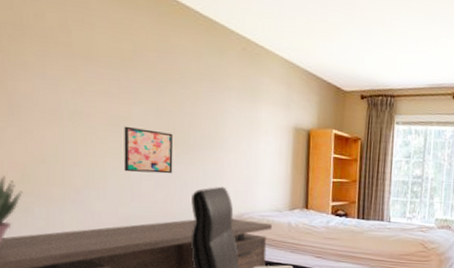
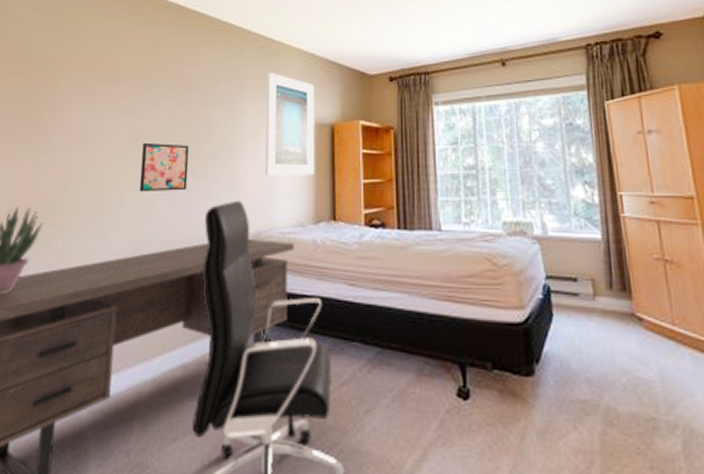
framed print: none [247,74,295,171] -> present [265,72,315,176]

